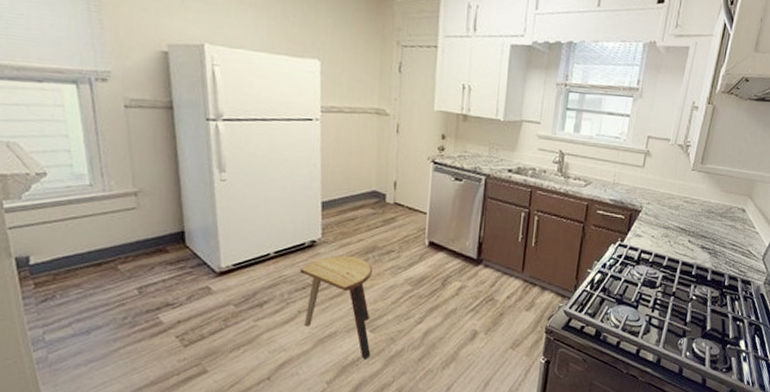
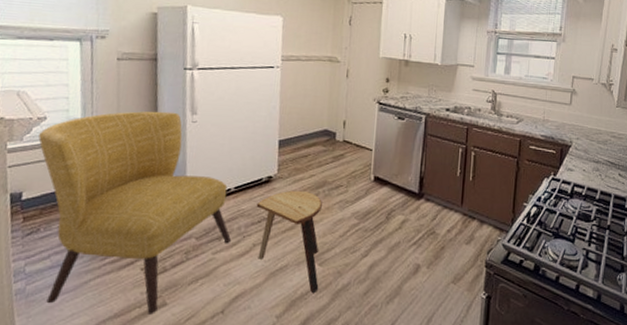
chair: none [40,167,274,382] -> present [38,111,232,314]

